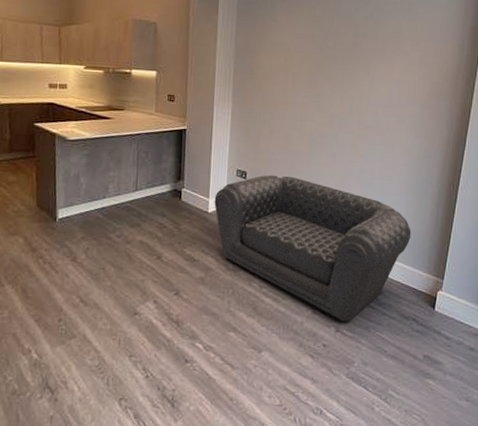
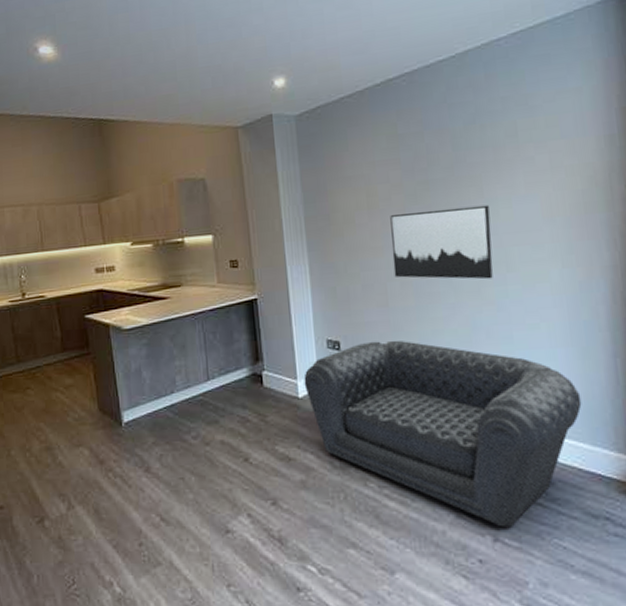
wall art: none [296,79,372,139] -> present [390,204,493,280]

